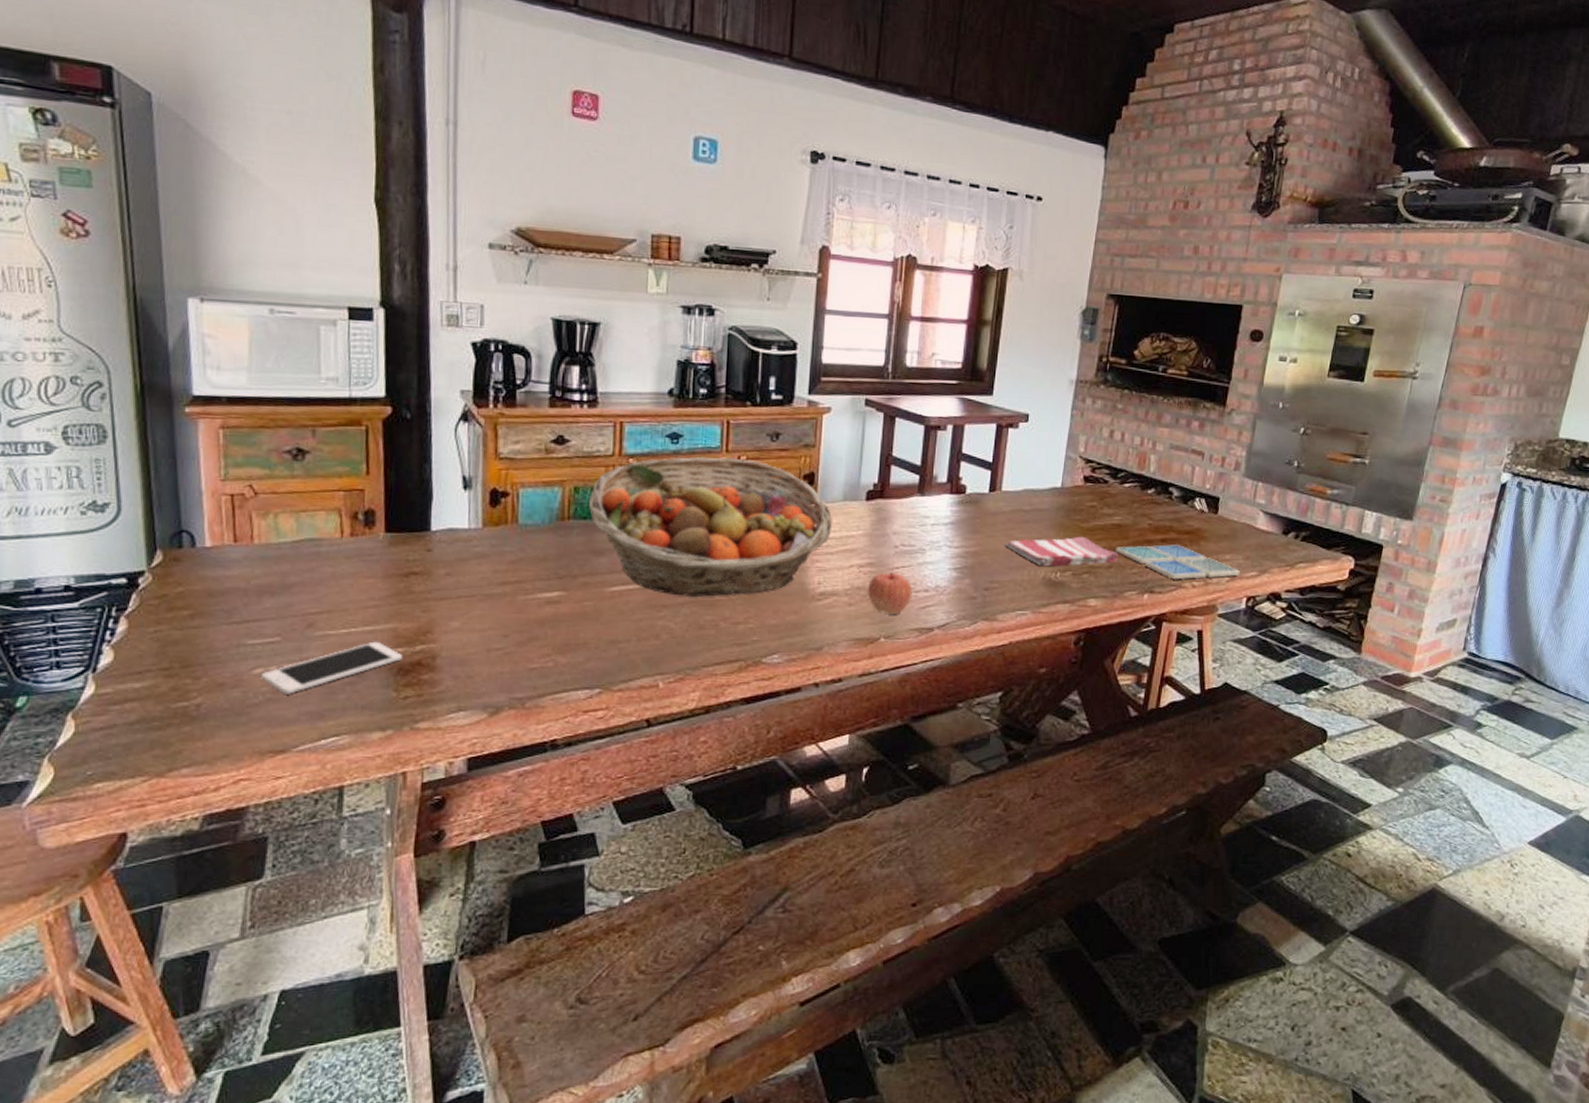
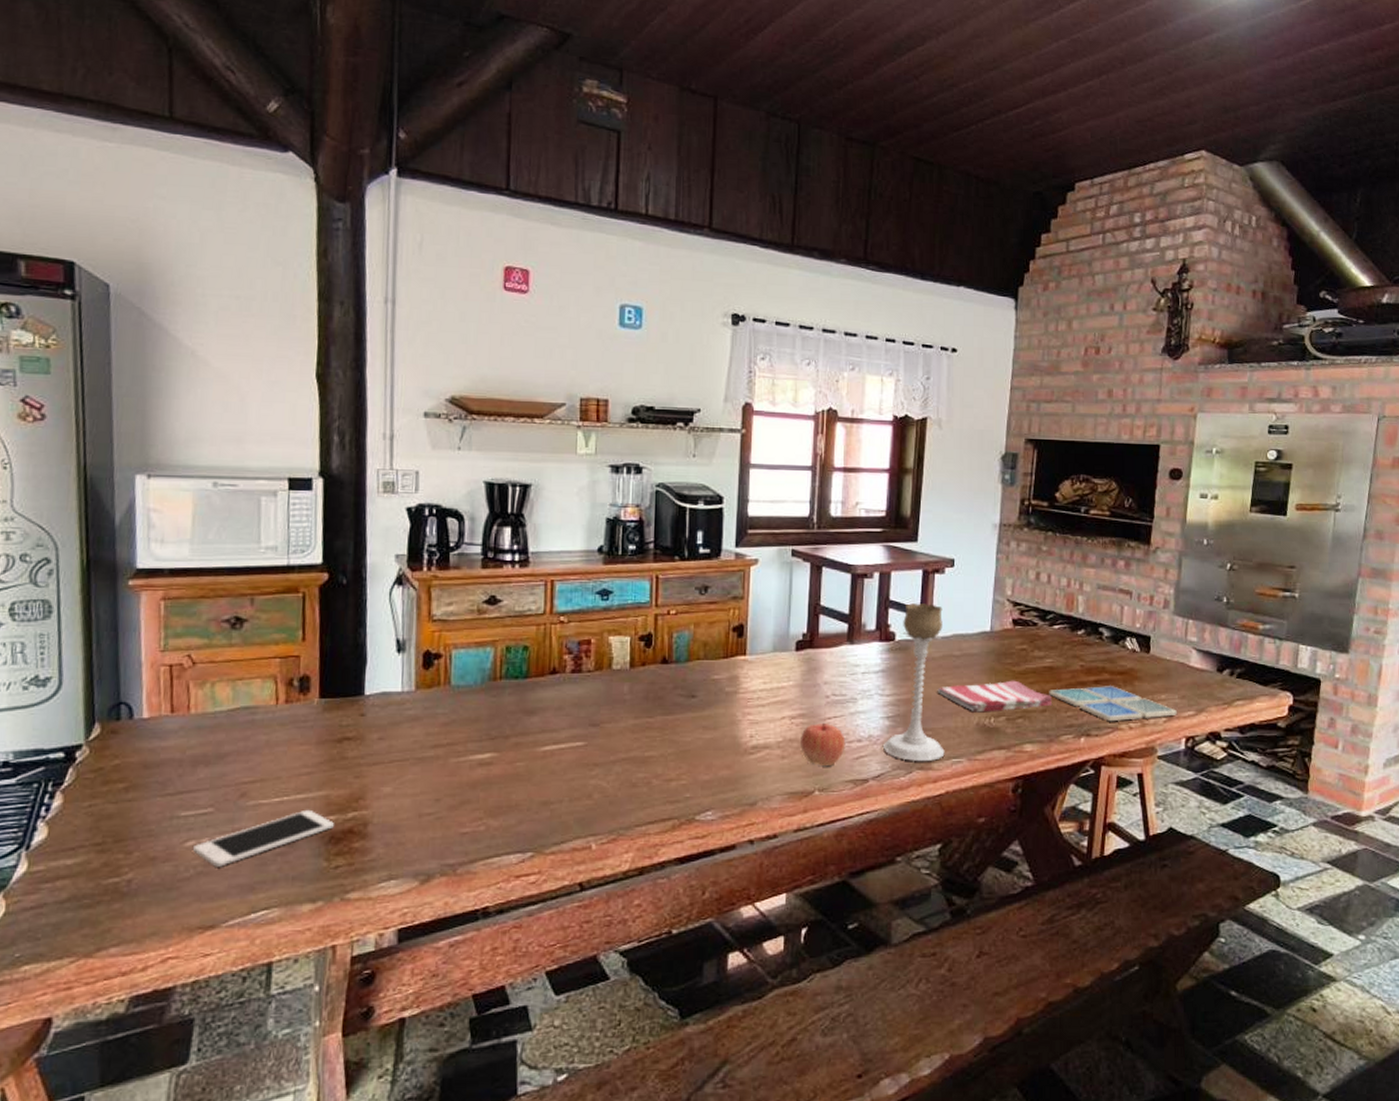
fruit basket: present [588,456,833,597] -> none [520,612,763,754]
candle holder: none [950,457,1015,612] -> present [883,603,945,761]

